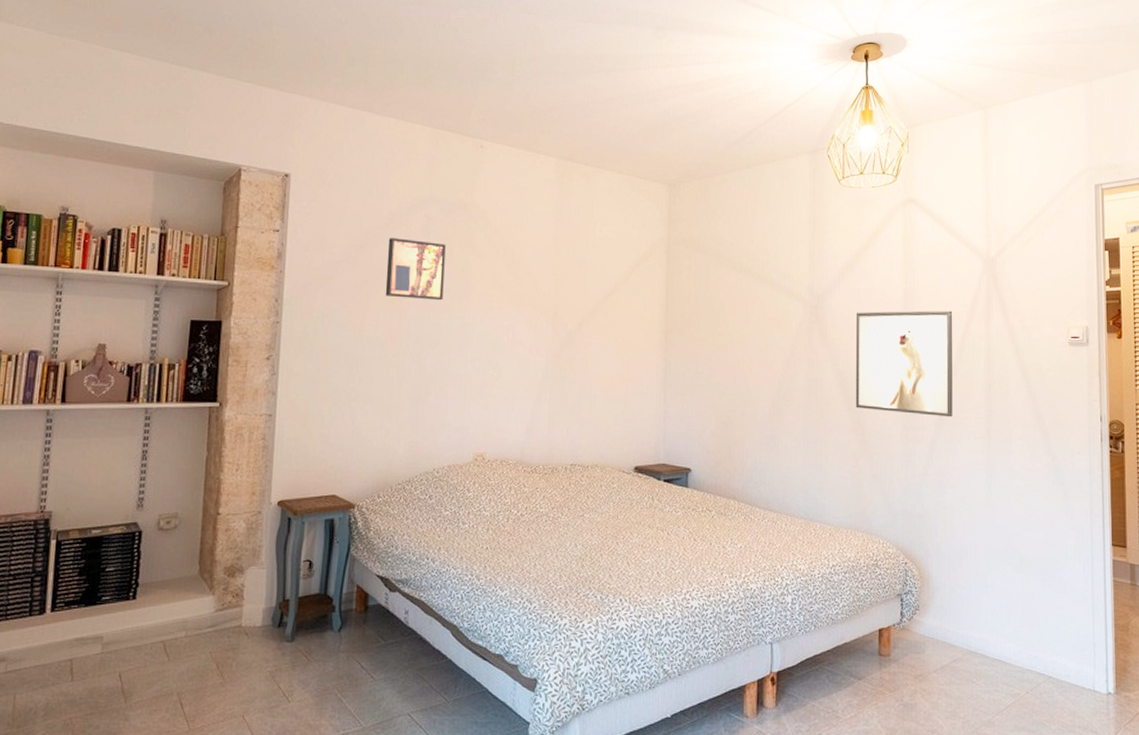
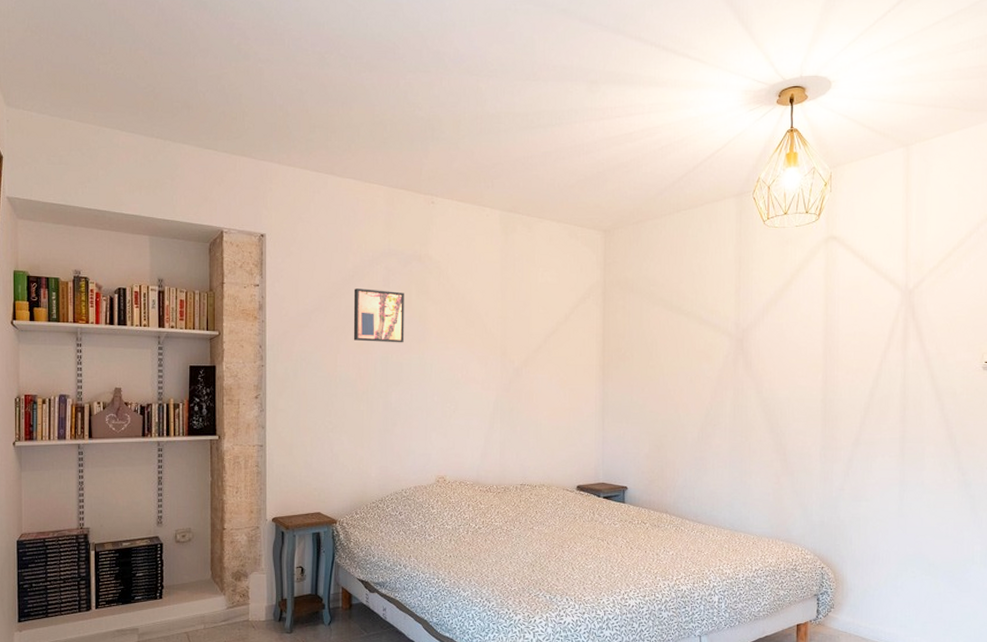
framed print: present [855,310,953,418] -> none [777,340,871,438]

